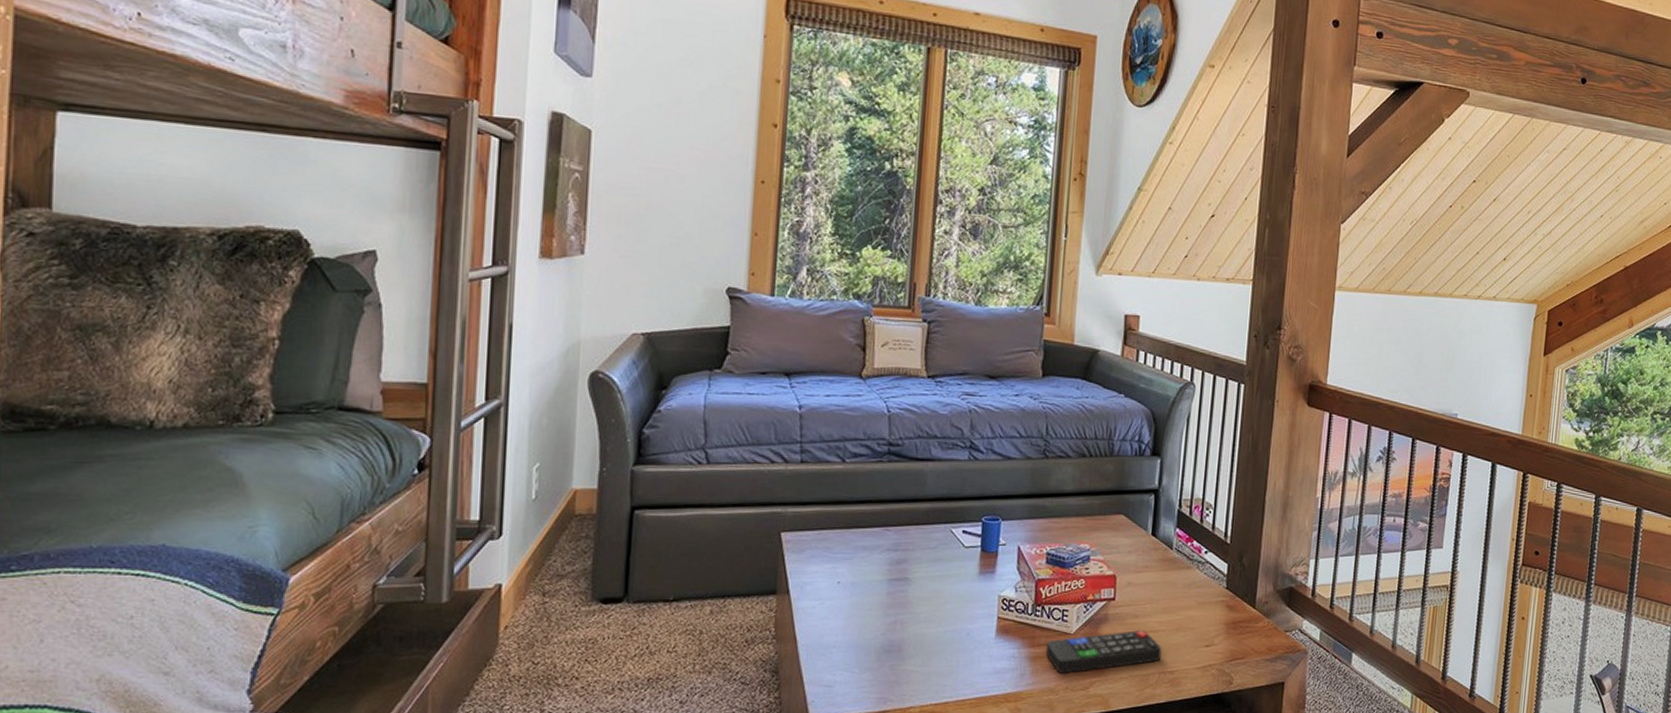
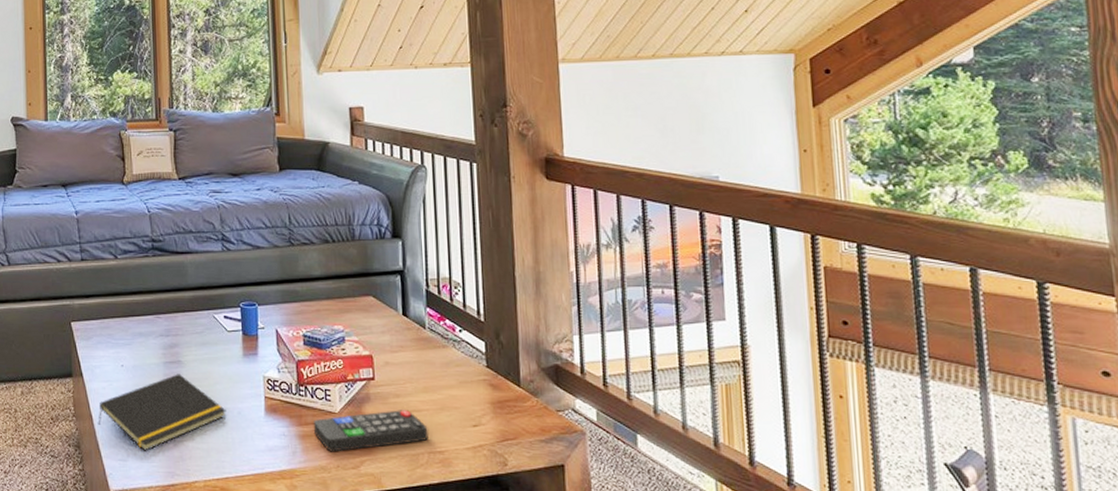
notepad: none [802,592,954,676] -> present [98,374,227,451]

